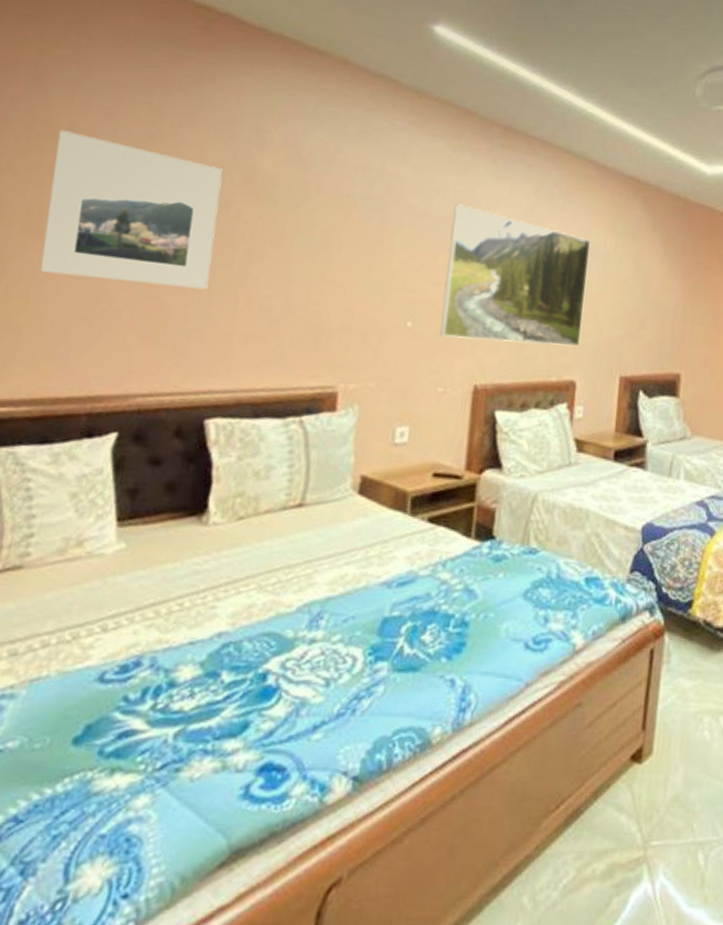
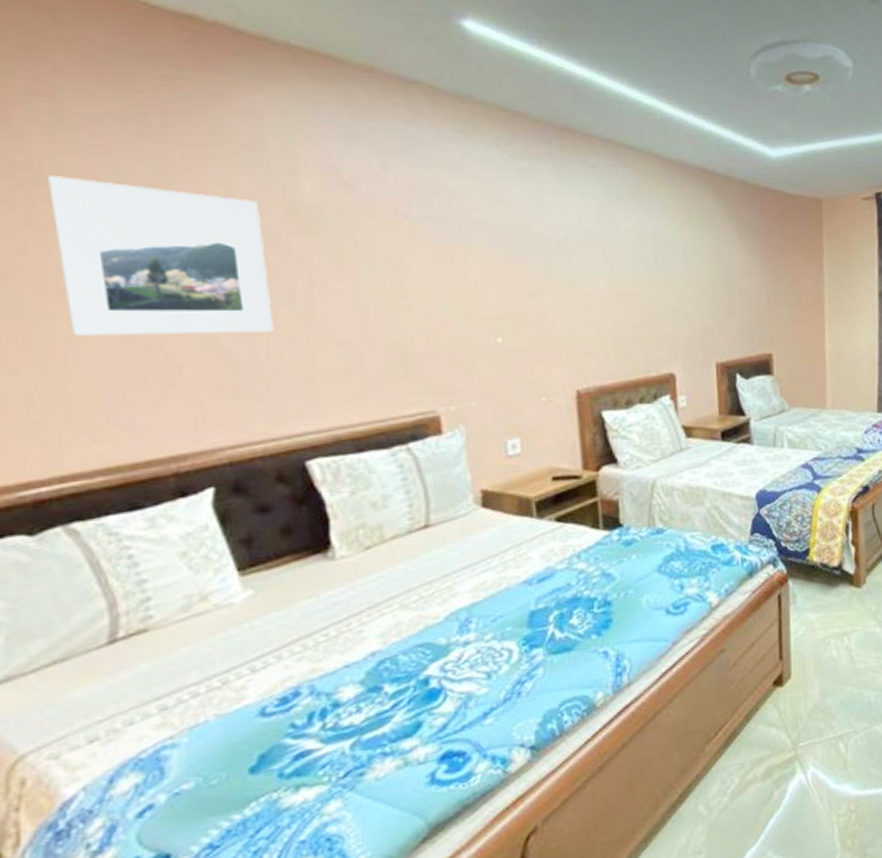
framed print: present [438,203,591,346] -> none [522,213,673,349]

